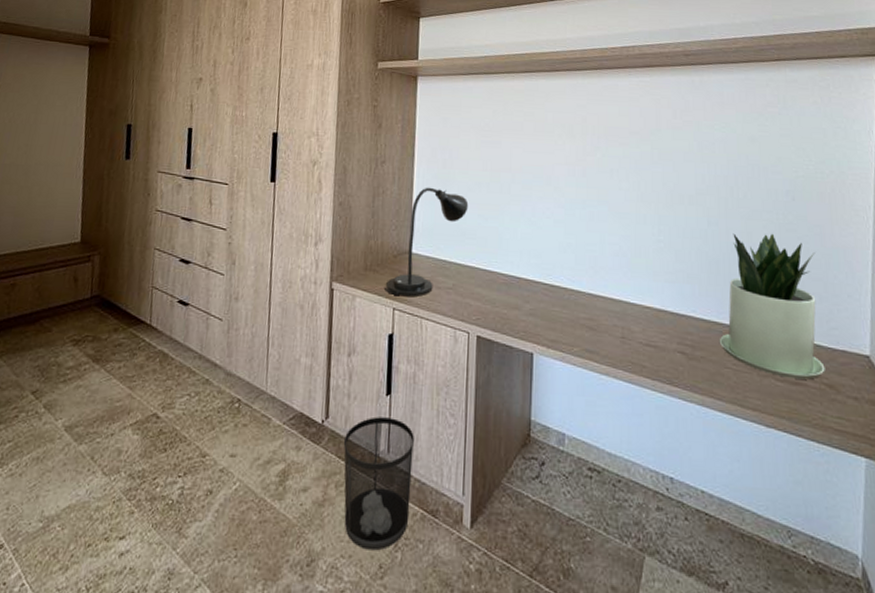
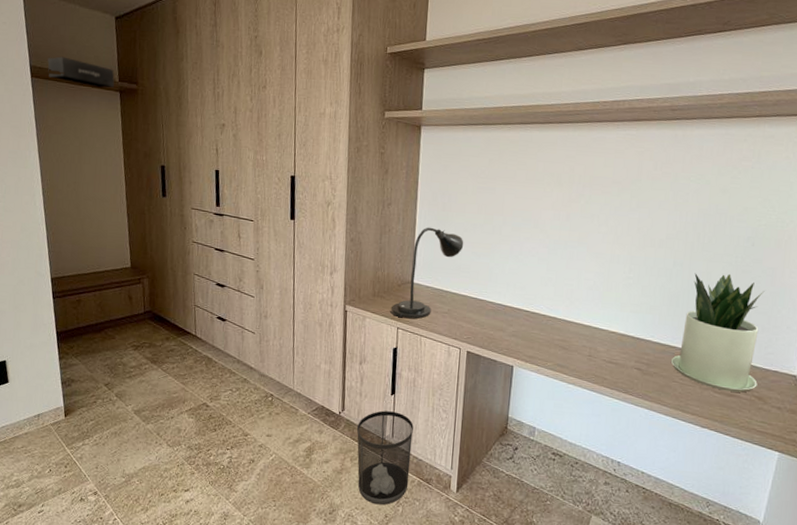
box: none [13,11,85,43] -> present [47,56,115,88]

